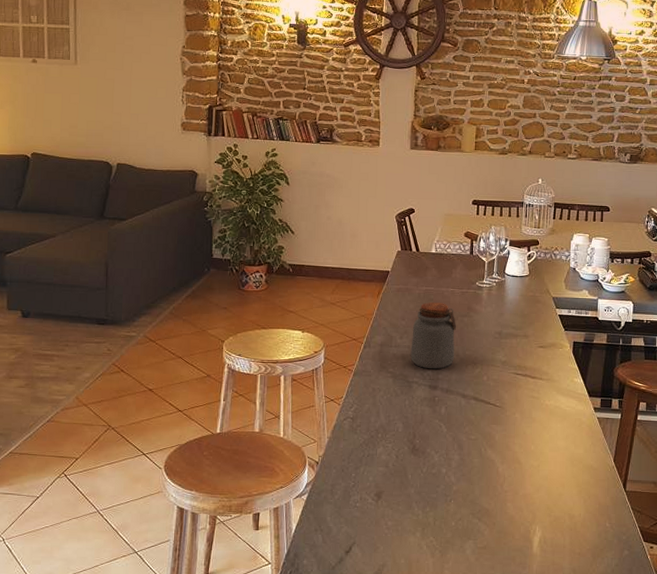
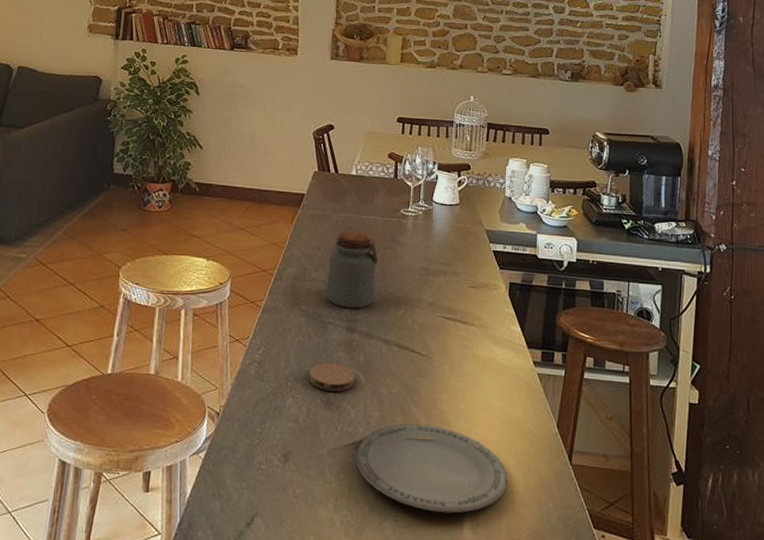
coaster: none [397,416,437,440] -> present [309,363,355,392]
plate: none [439,464,571,535] -> present [356,423,508,514]

